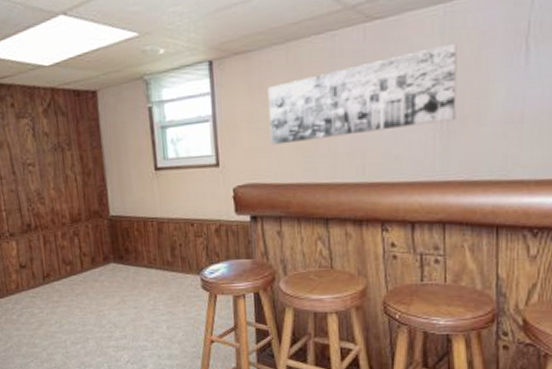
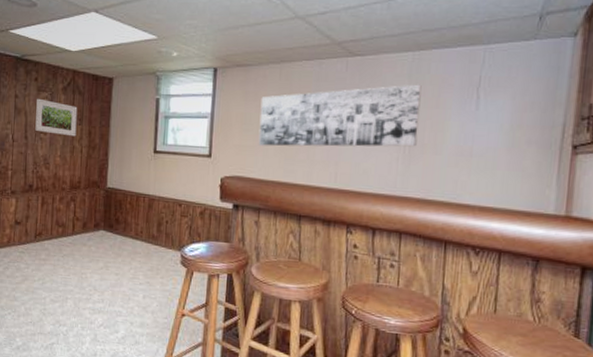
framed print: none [17,126,67,165] -> present [35,98,78,137]

